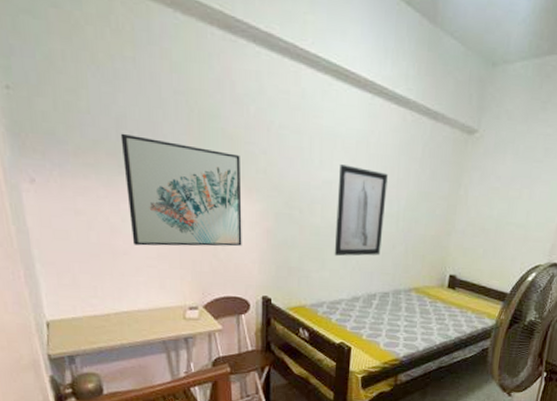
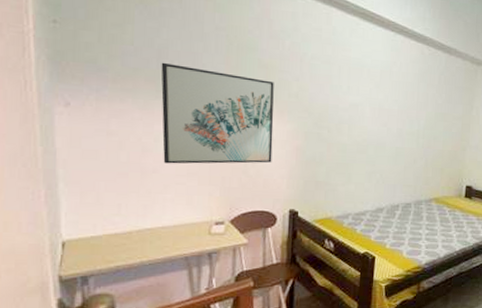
wall art: present [334,164,388,257] -> none [359,90,409,171]

